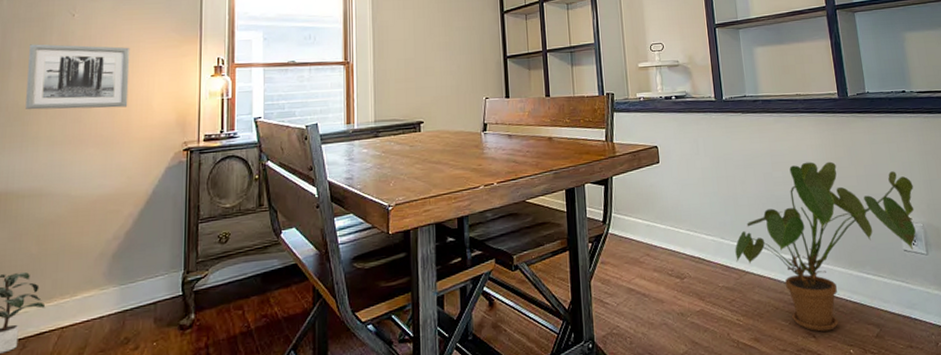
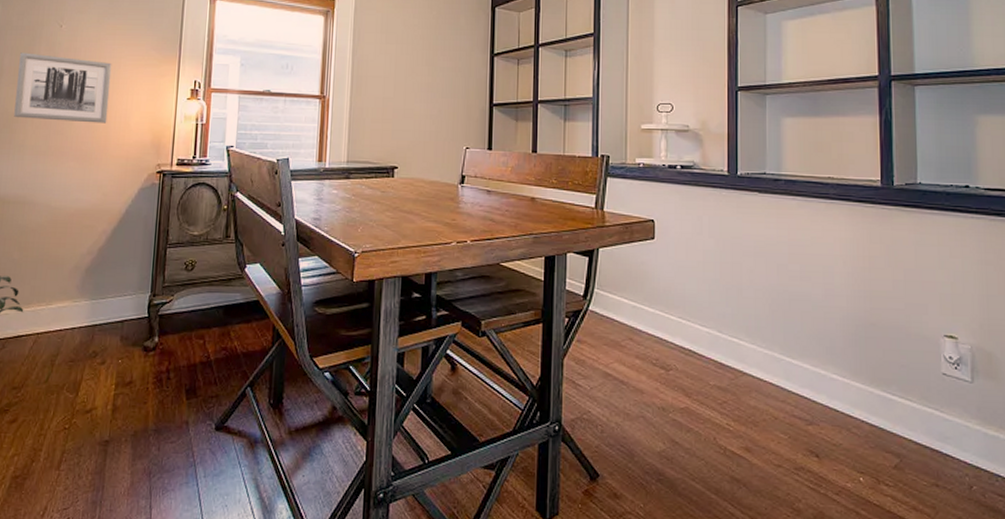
house plant: present [735,161,916,332] -> none [733,257,964,453]

